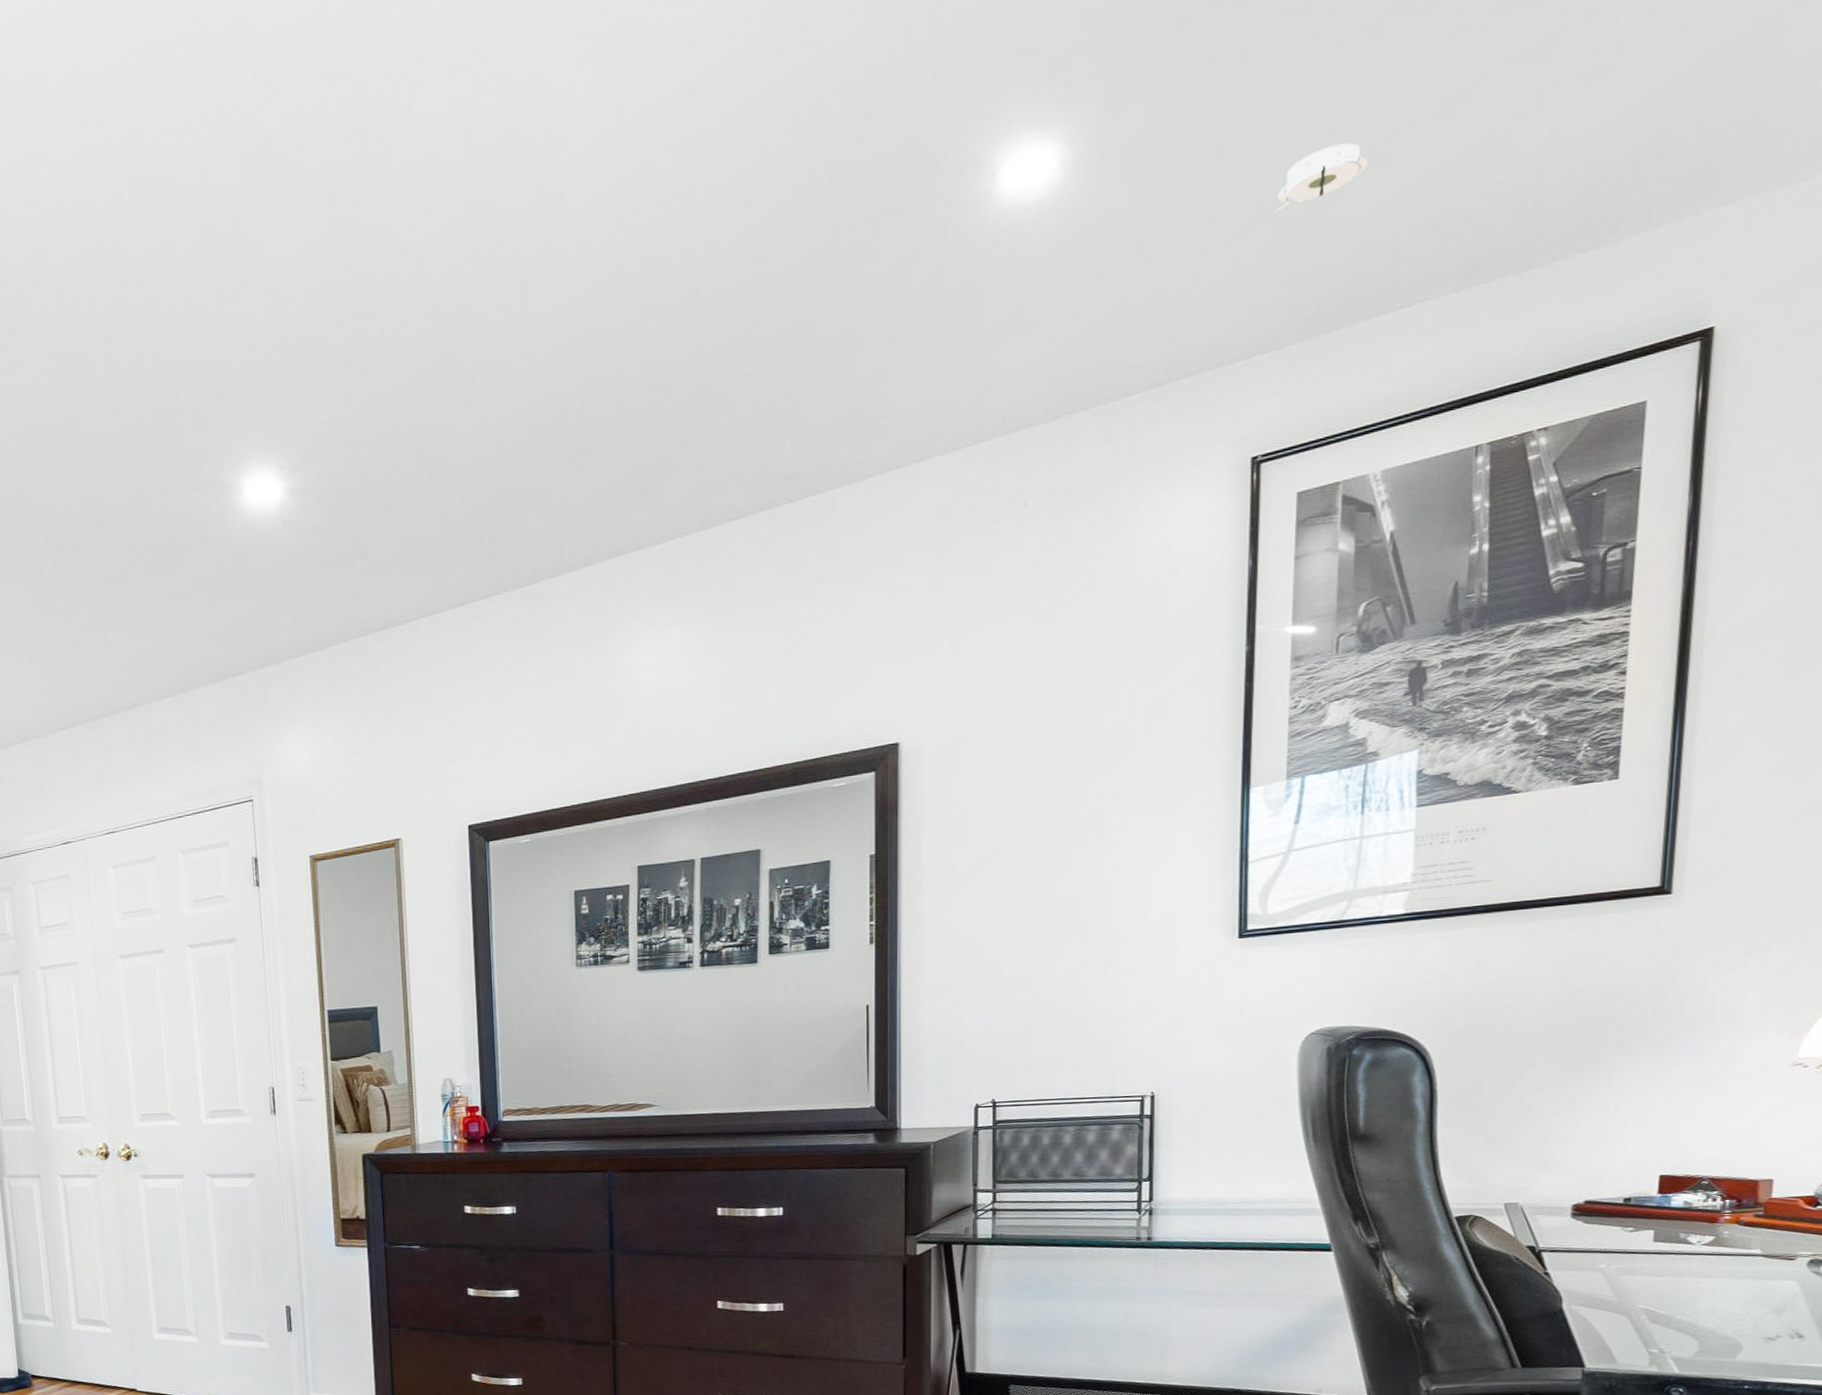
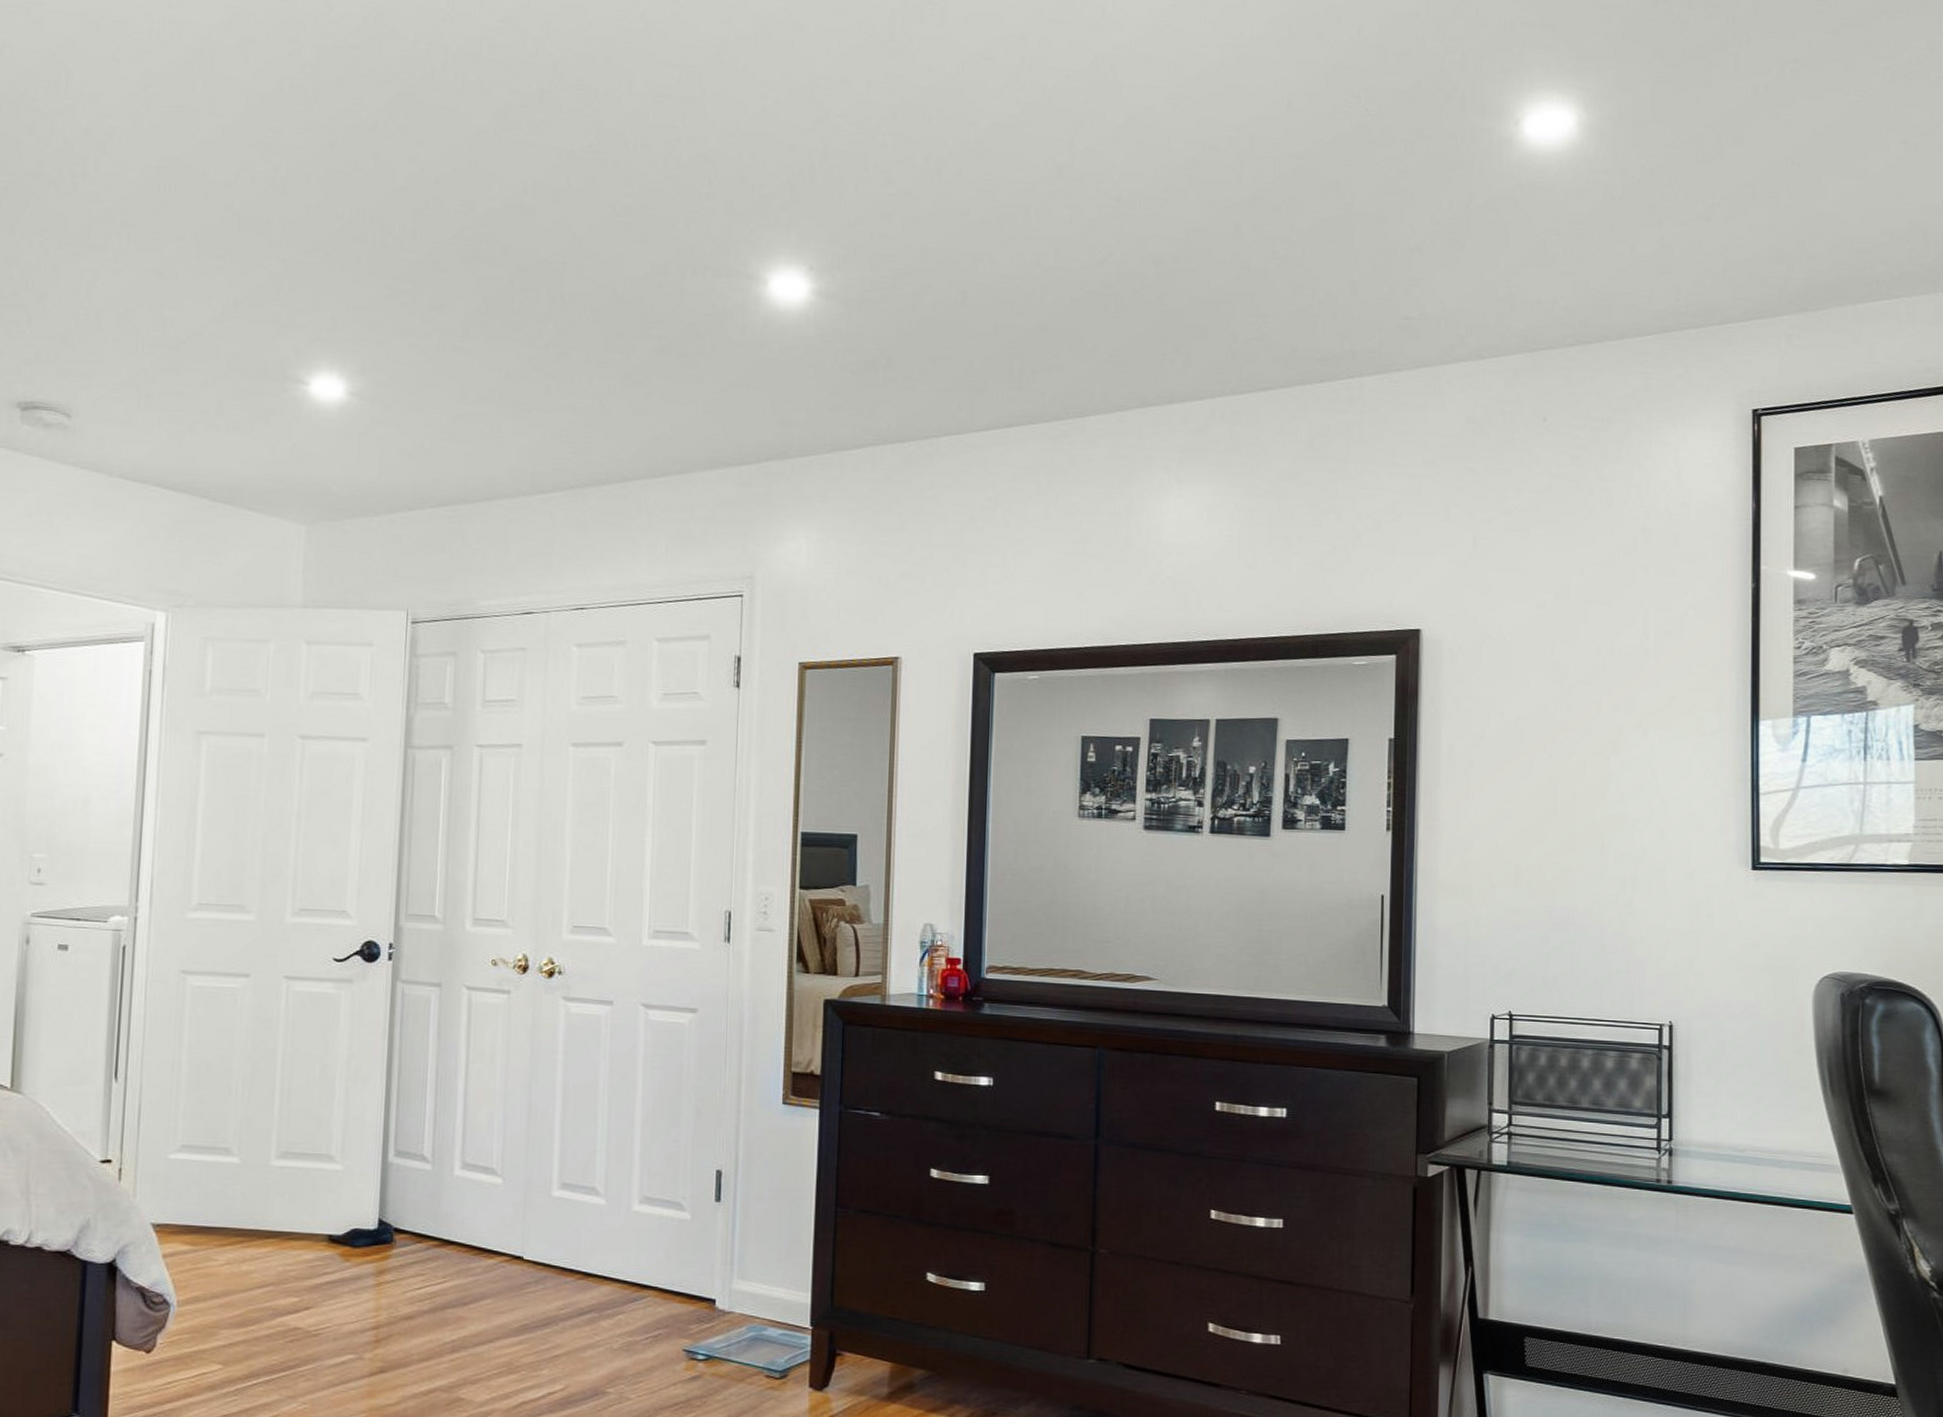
smoke detector: present [1274,143,1367,214] -> none [1767,151,1846,201]

